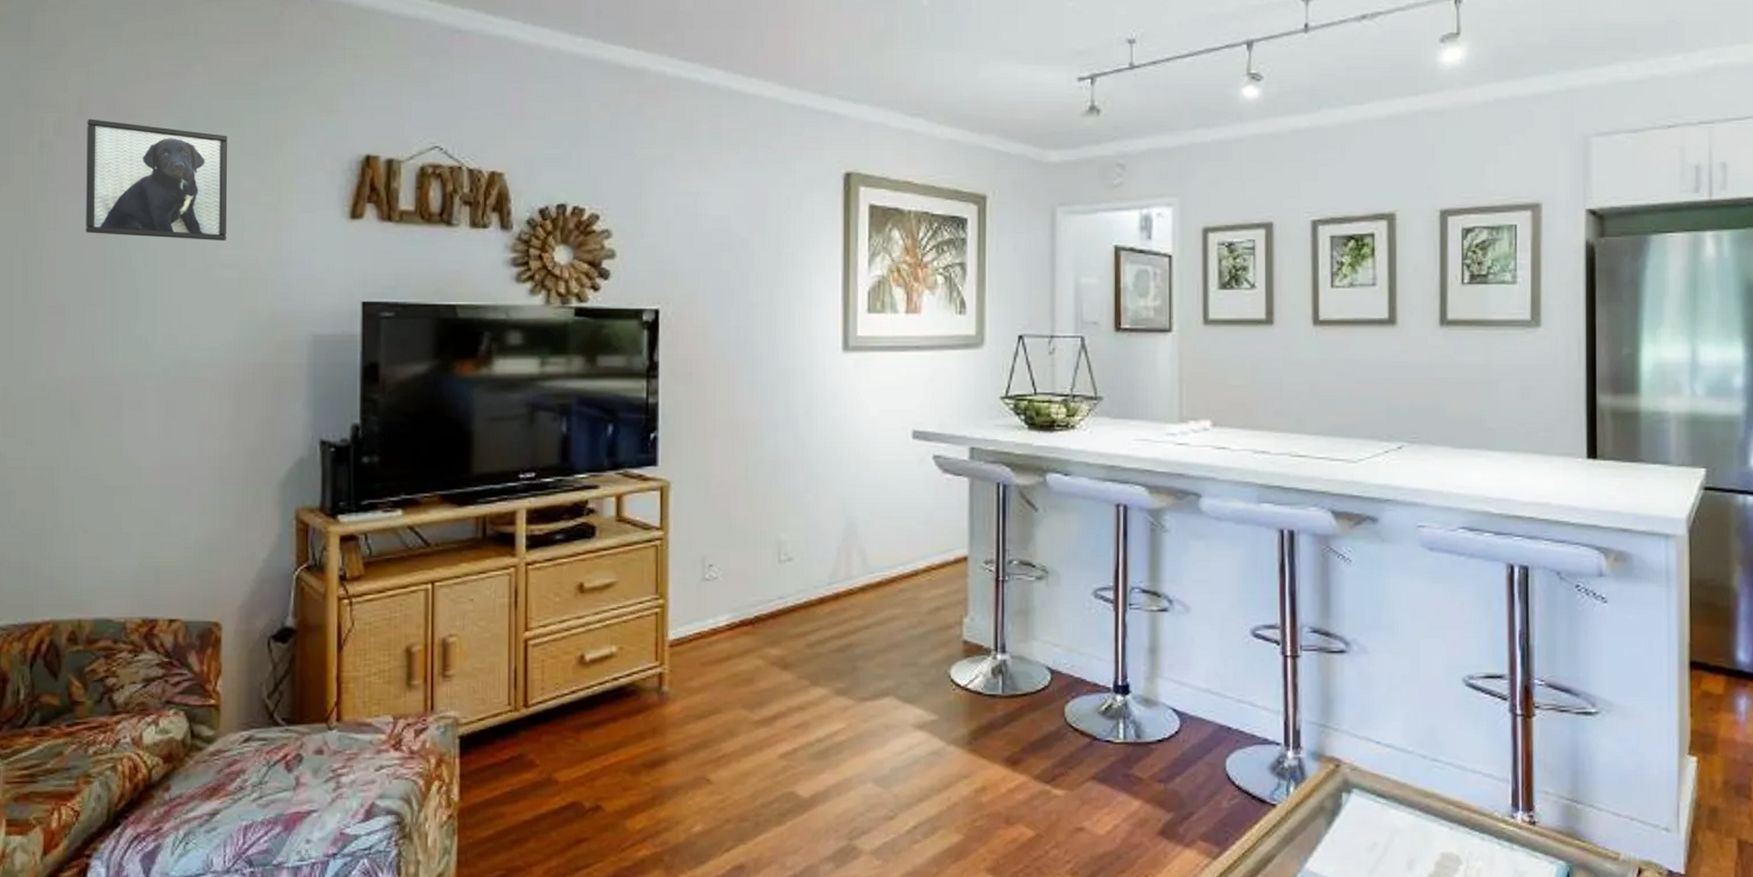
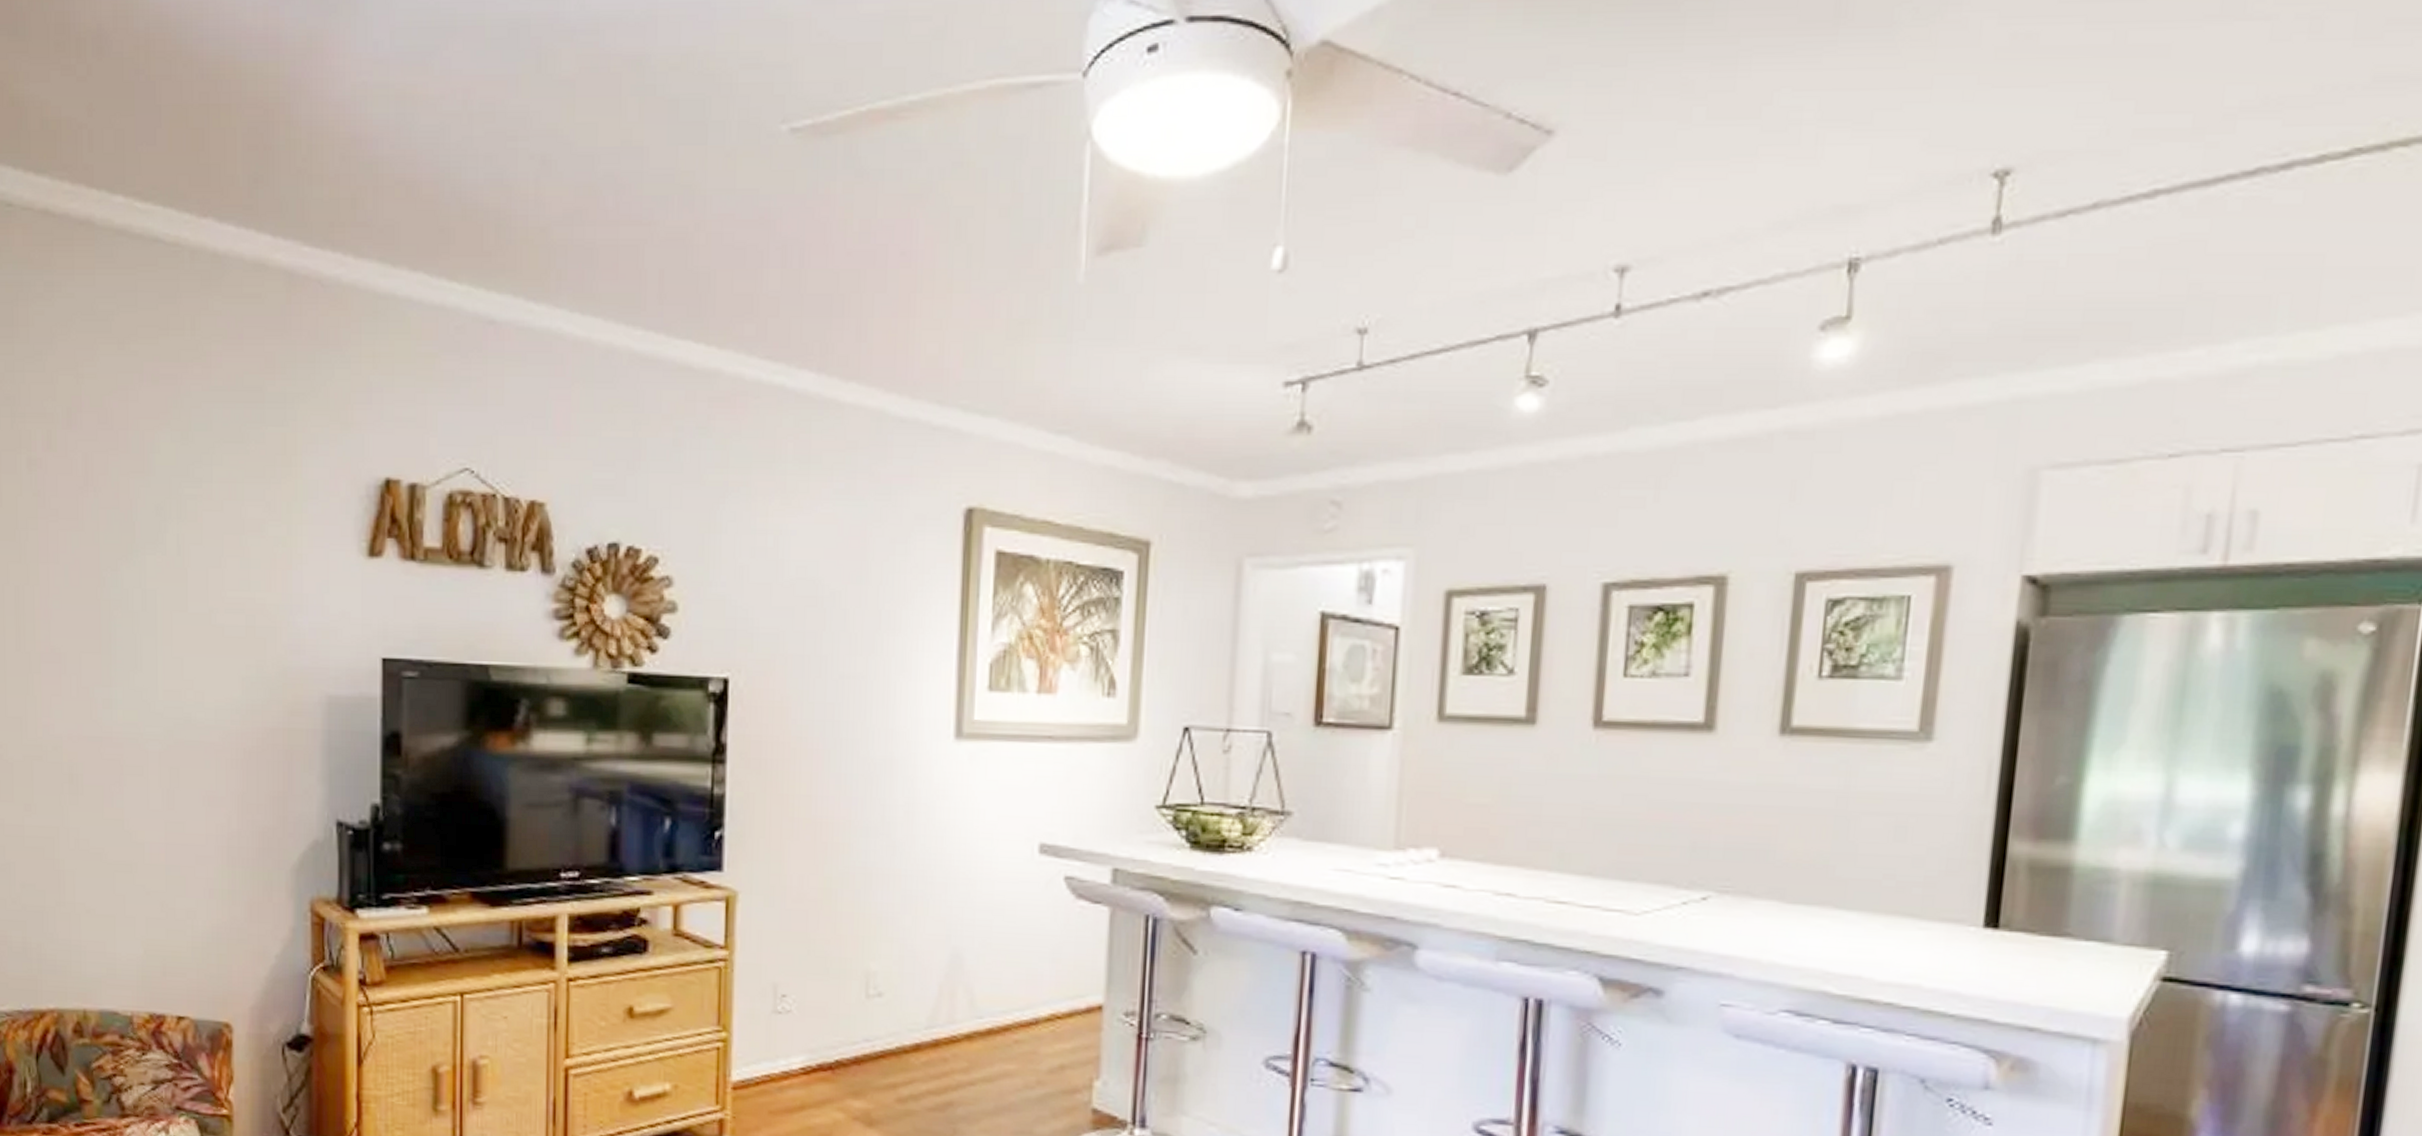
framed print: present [86,119,228,240] -> none [77,431,232,580]

